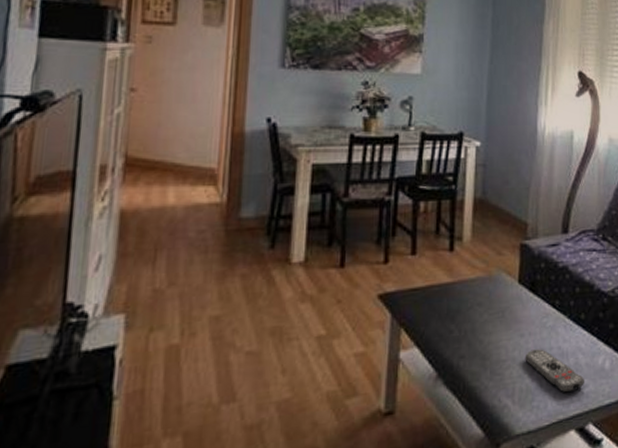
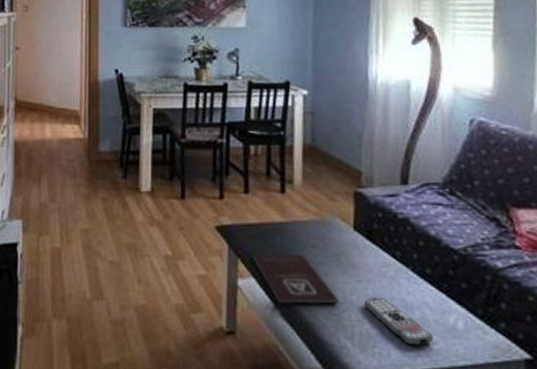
book: none [416,316,501,371] -> present [252,254,339,304]

